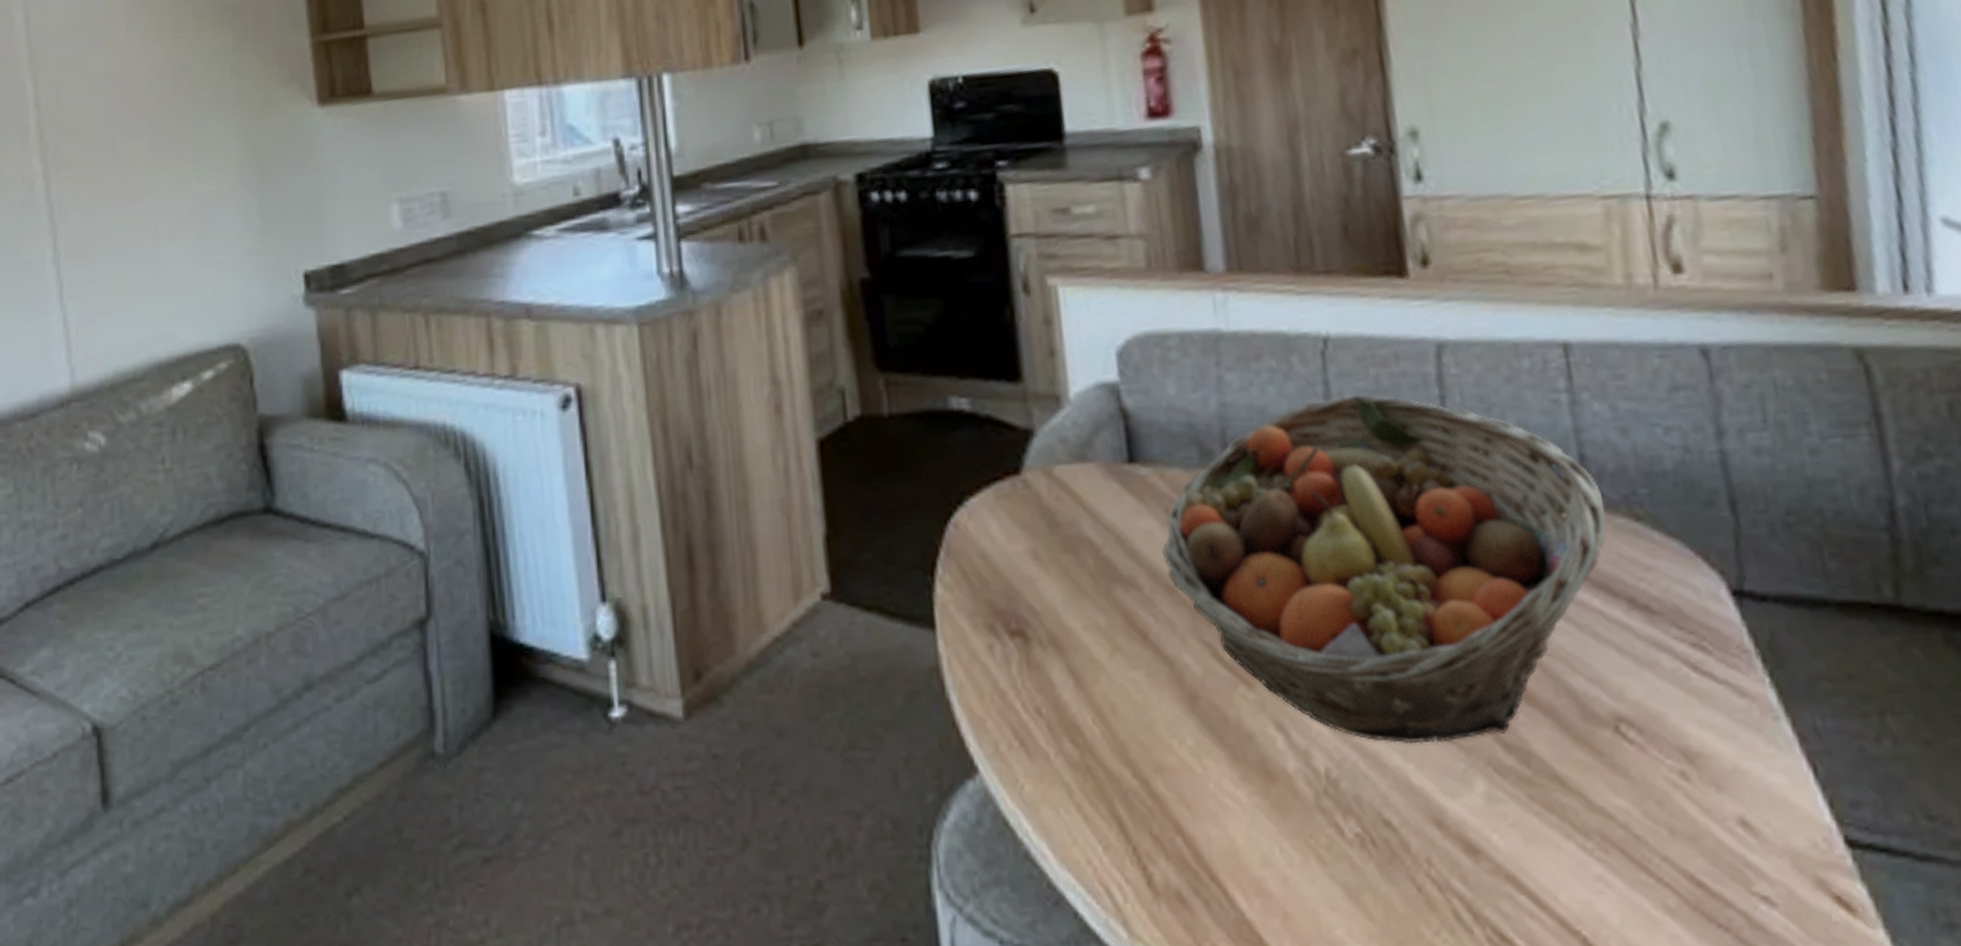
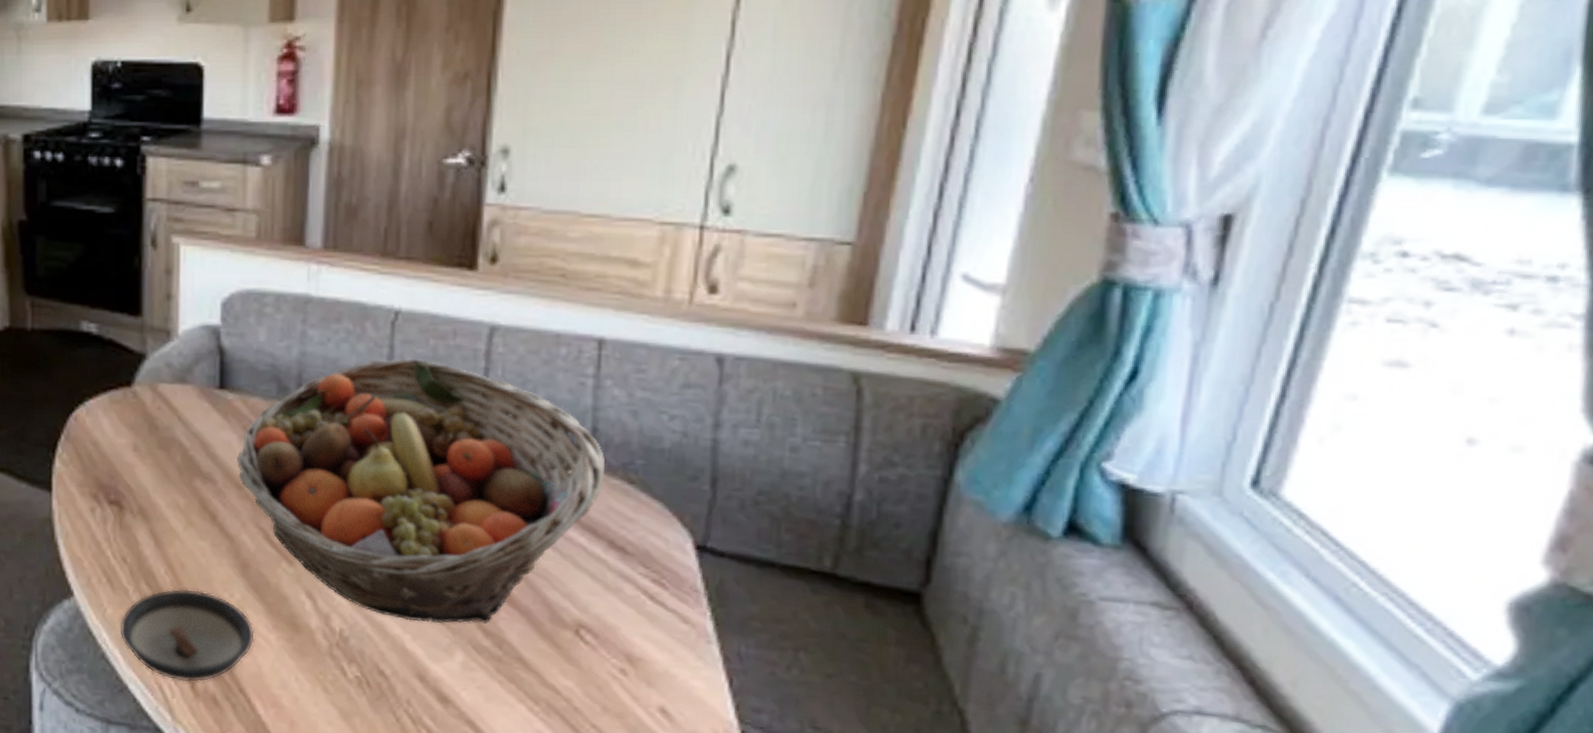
saucer: none [1043,741,1220,877] -> present [119,588,255,683]

